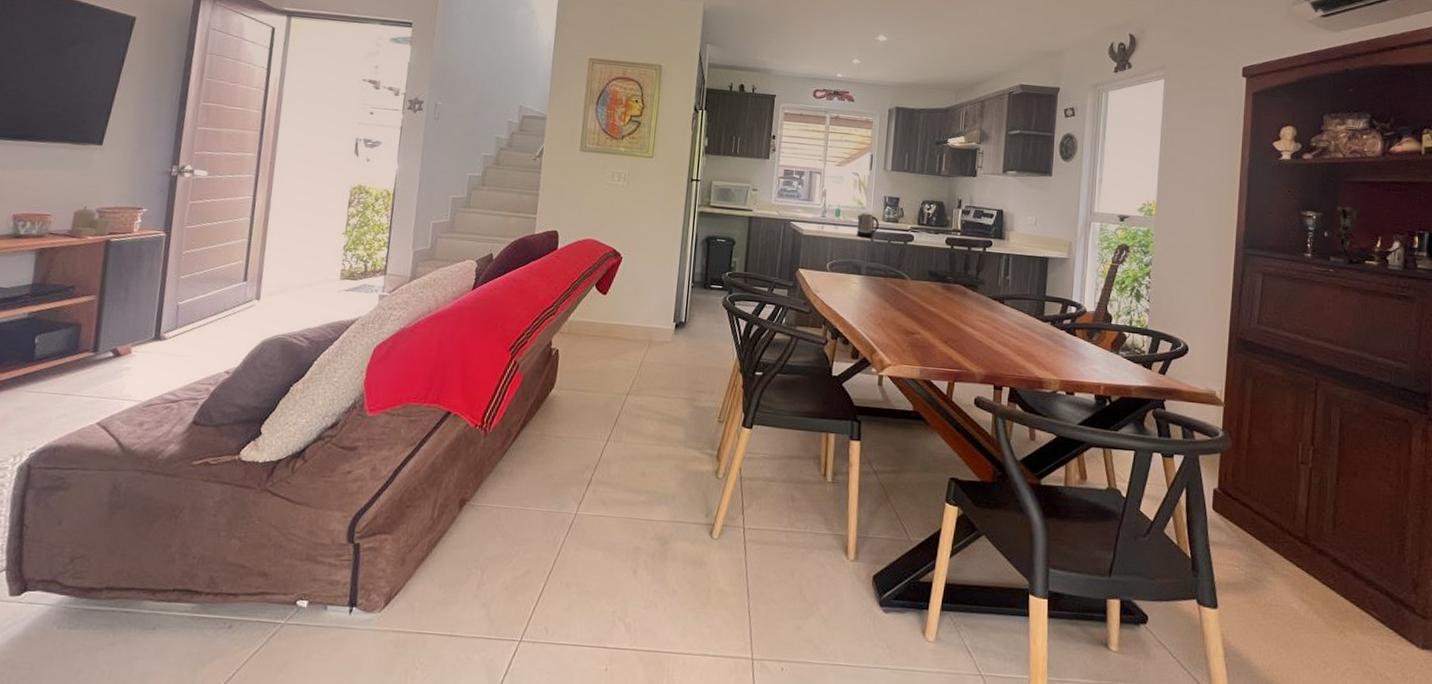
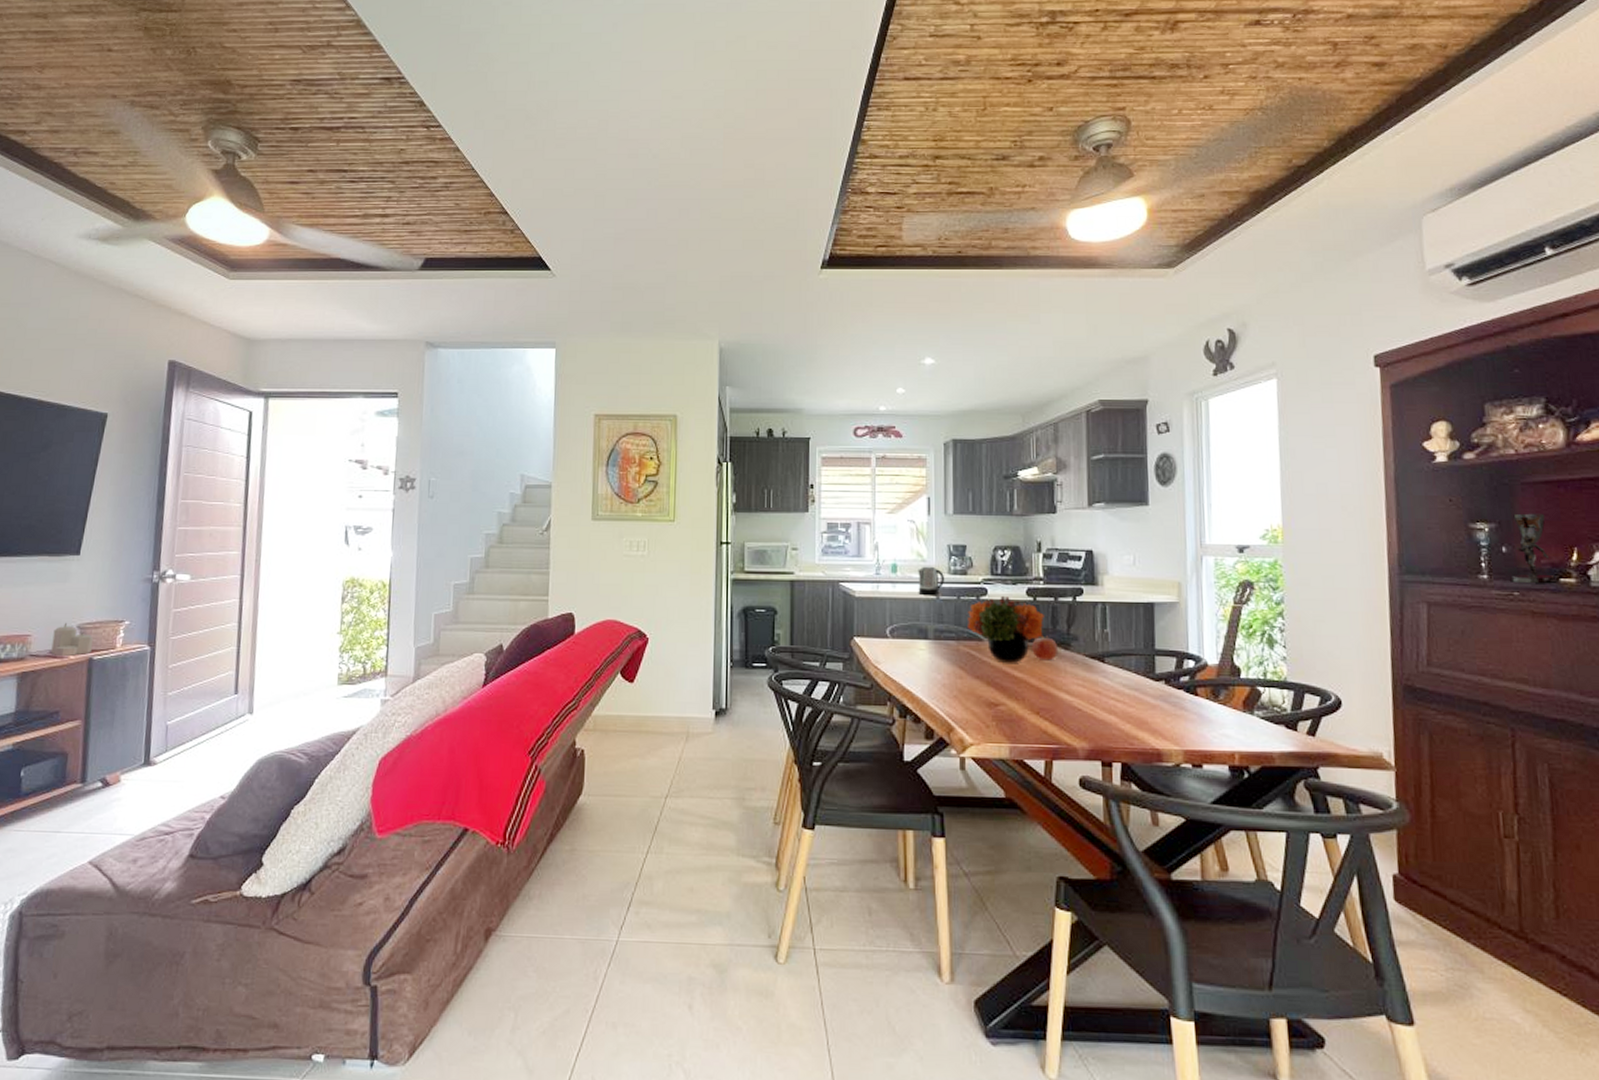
flower arrangement: none [895,242,959,300] -> present [968,595,1044,663]
fruit: none [946,278,968,300] -> present [1032,636,1059,661]

